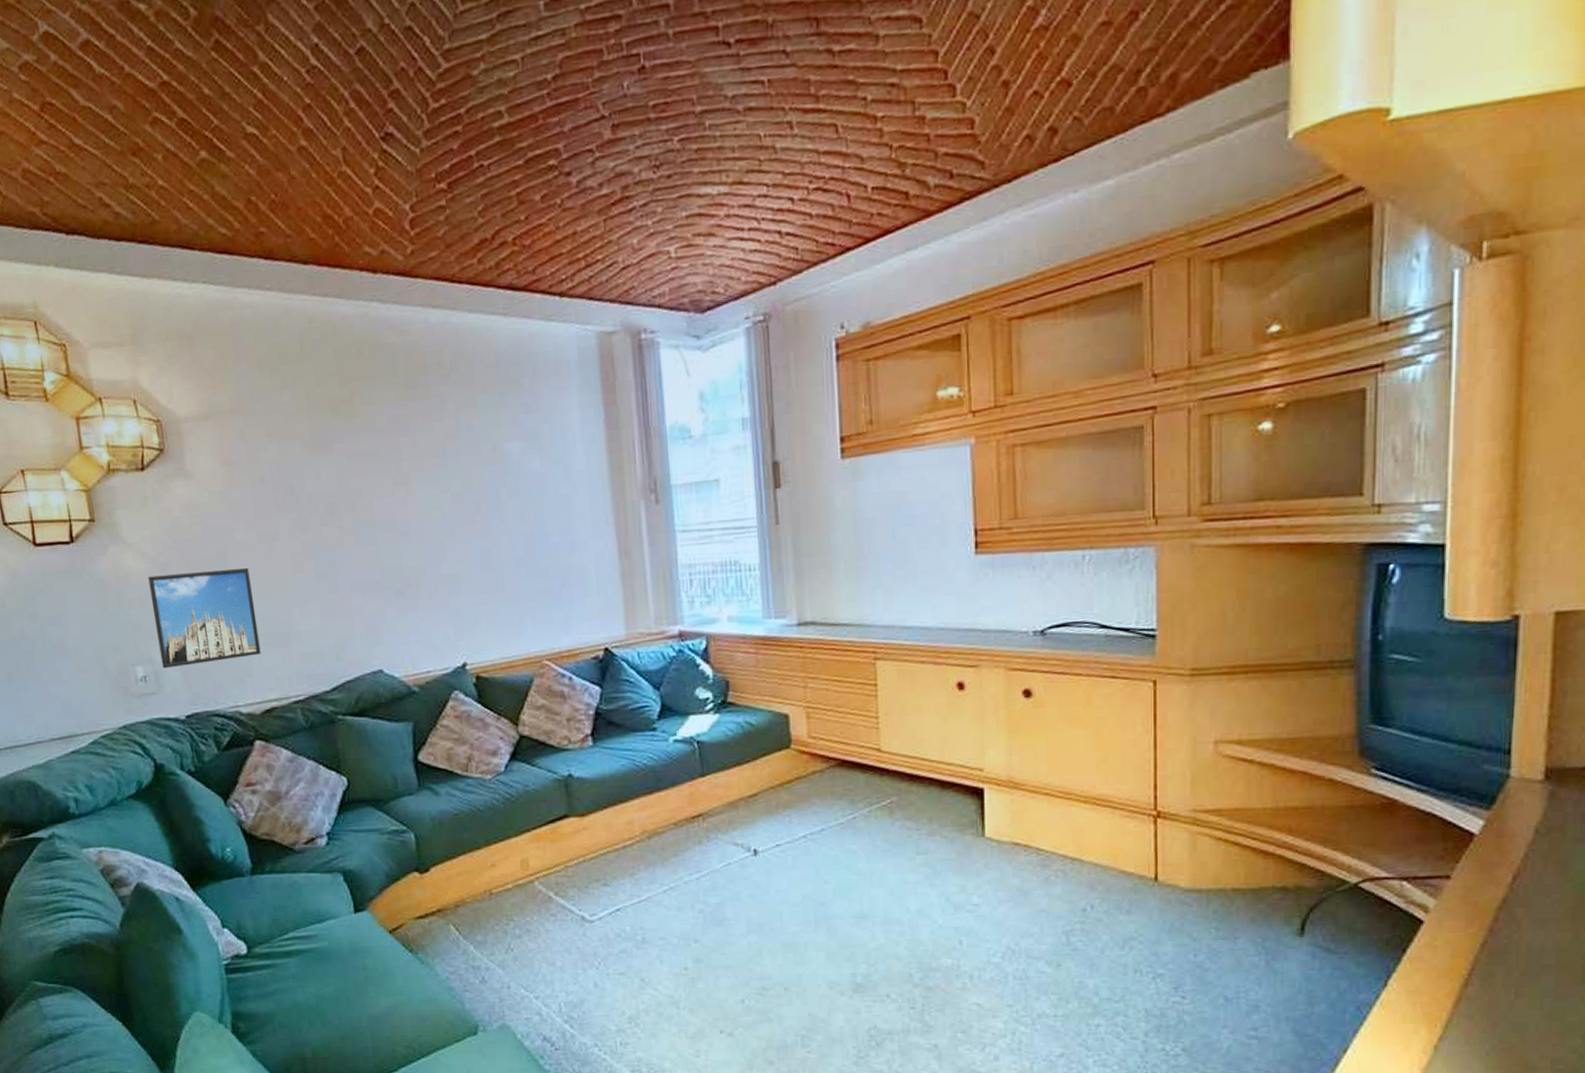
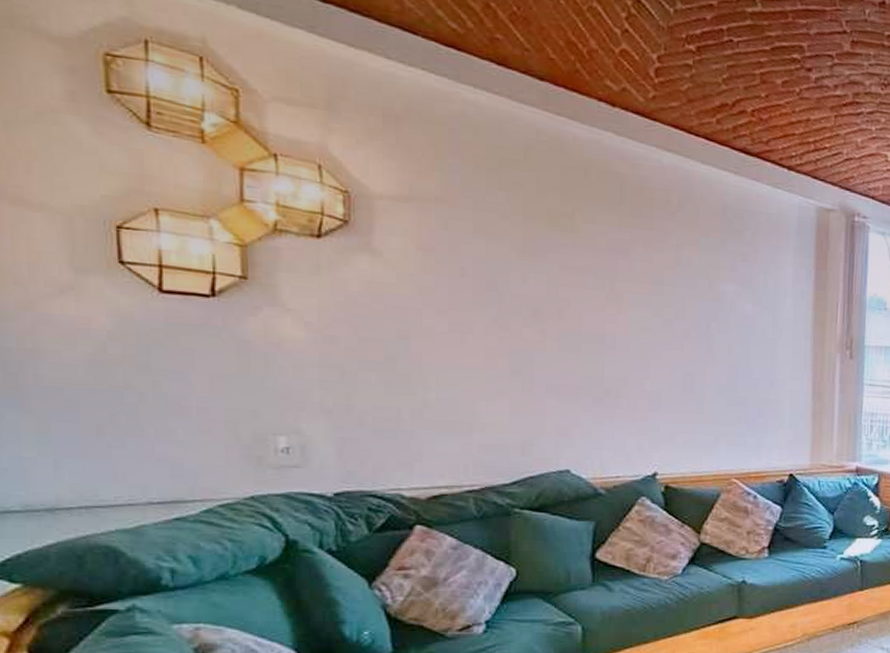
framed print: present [148,567,261,669] -> none [308,346,435,443]

